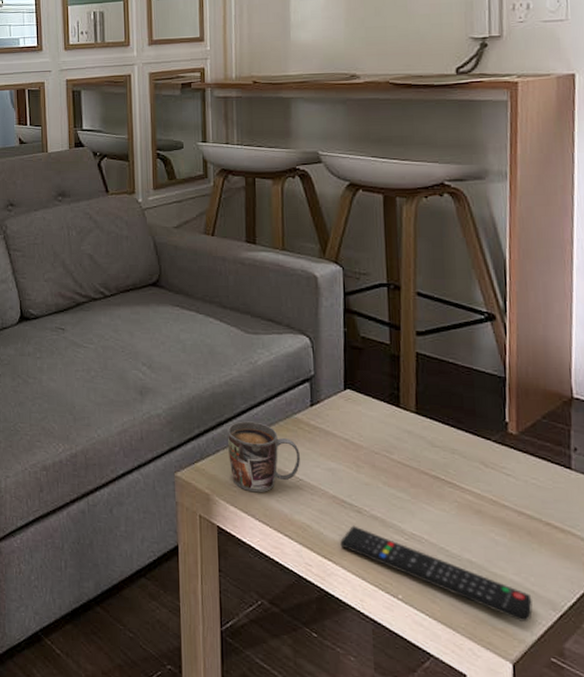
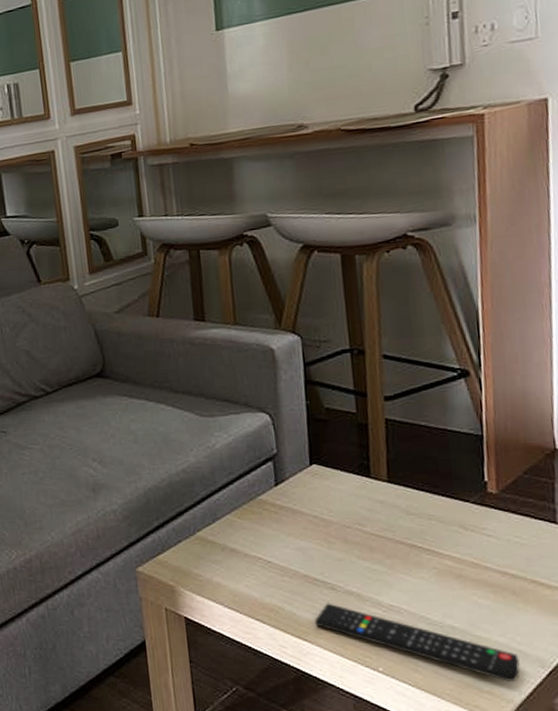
mug: present [228,421,300,493] -> none [188,507,268,580]

